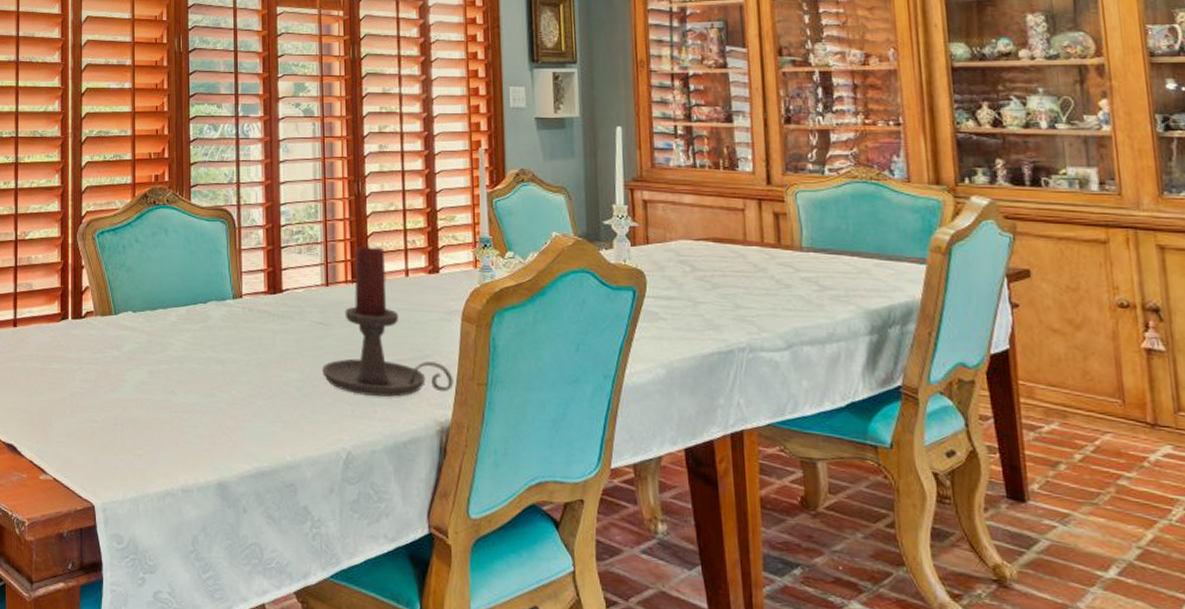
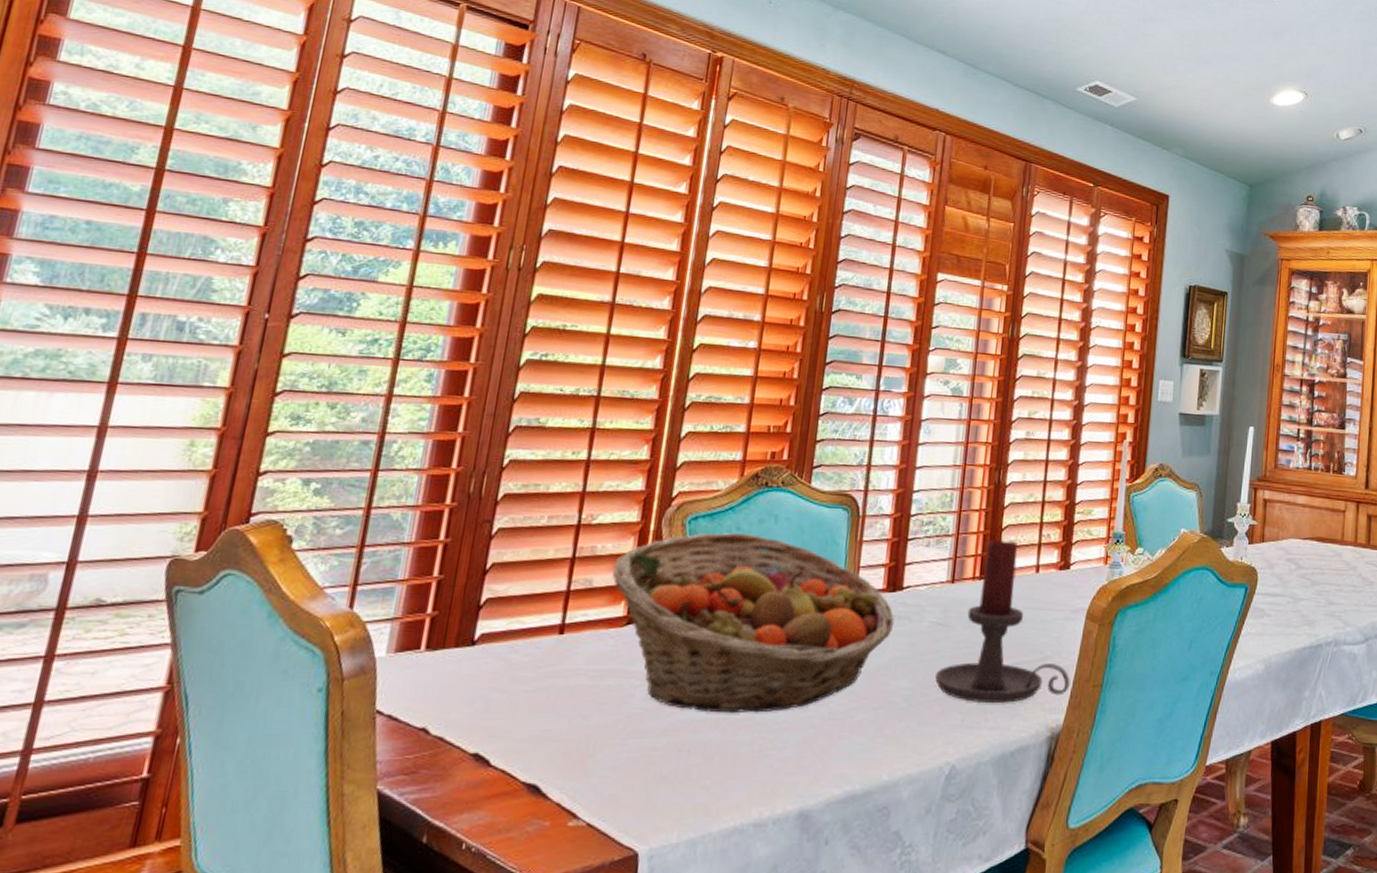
fruit basket: none [46,244,279,396] -> present [612,532,895,714]

